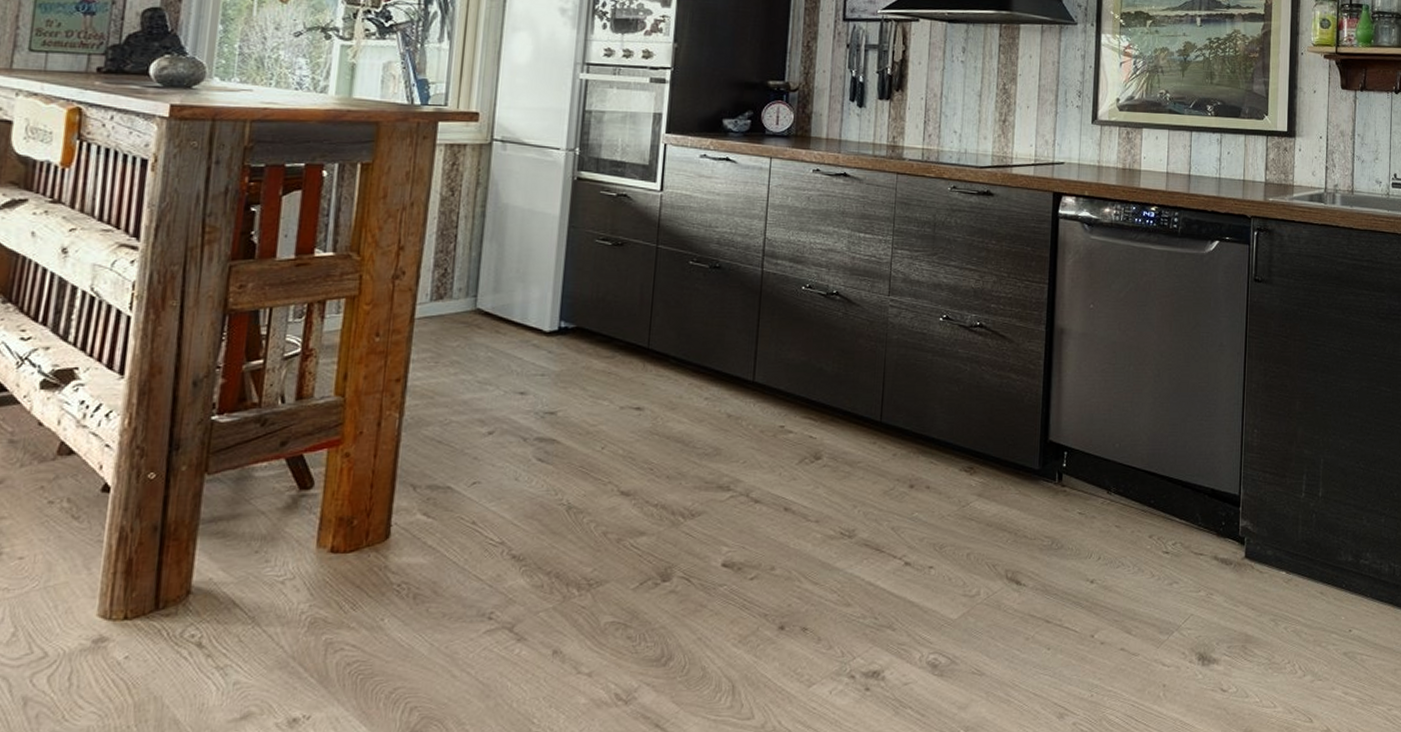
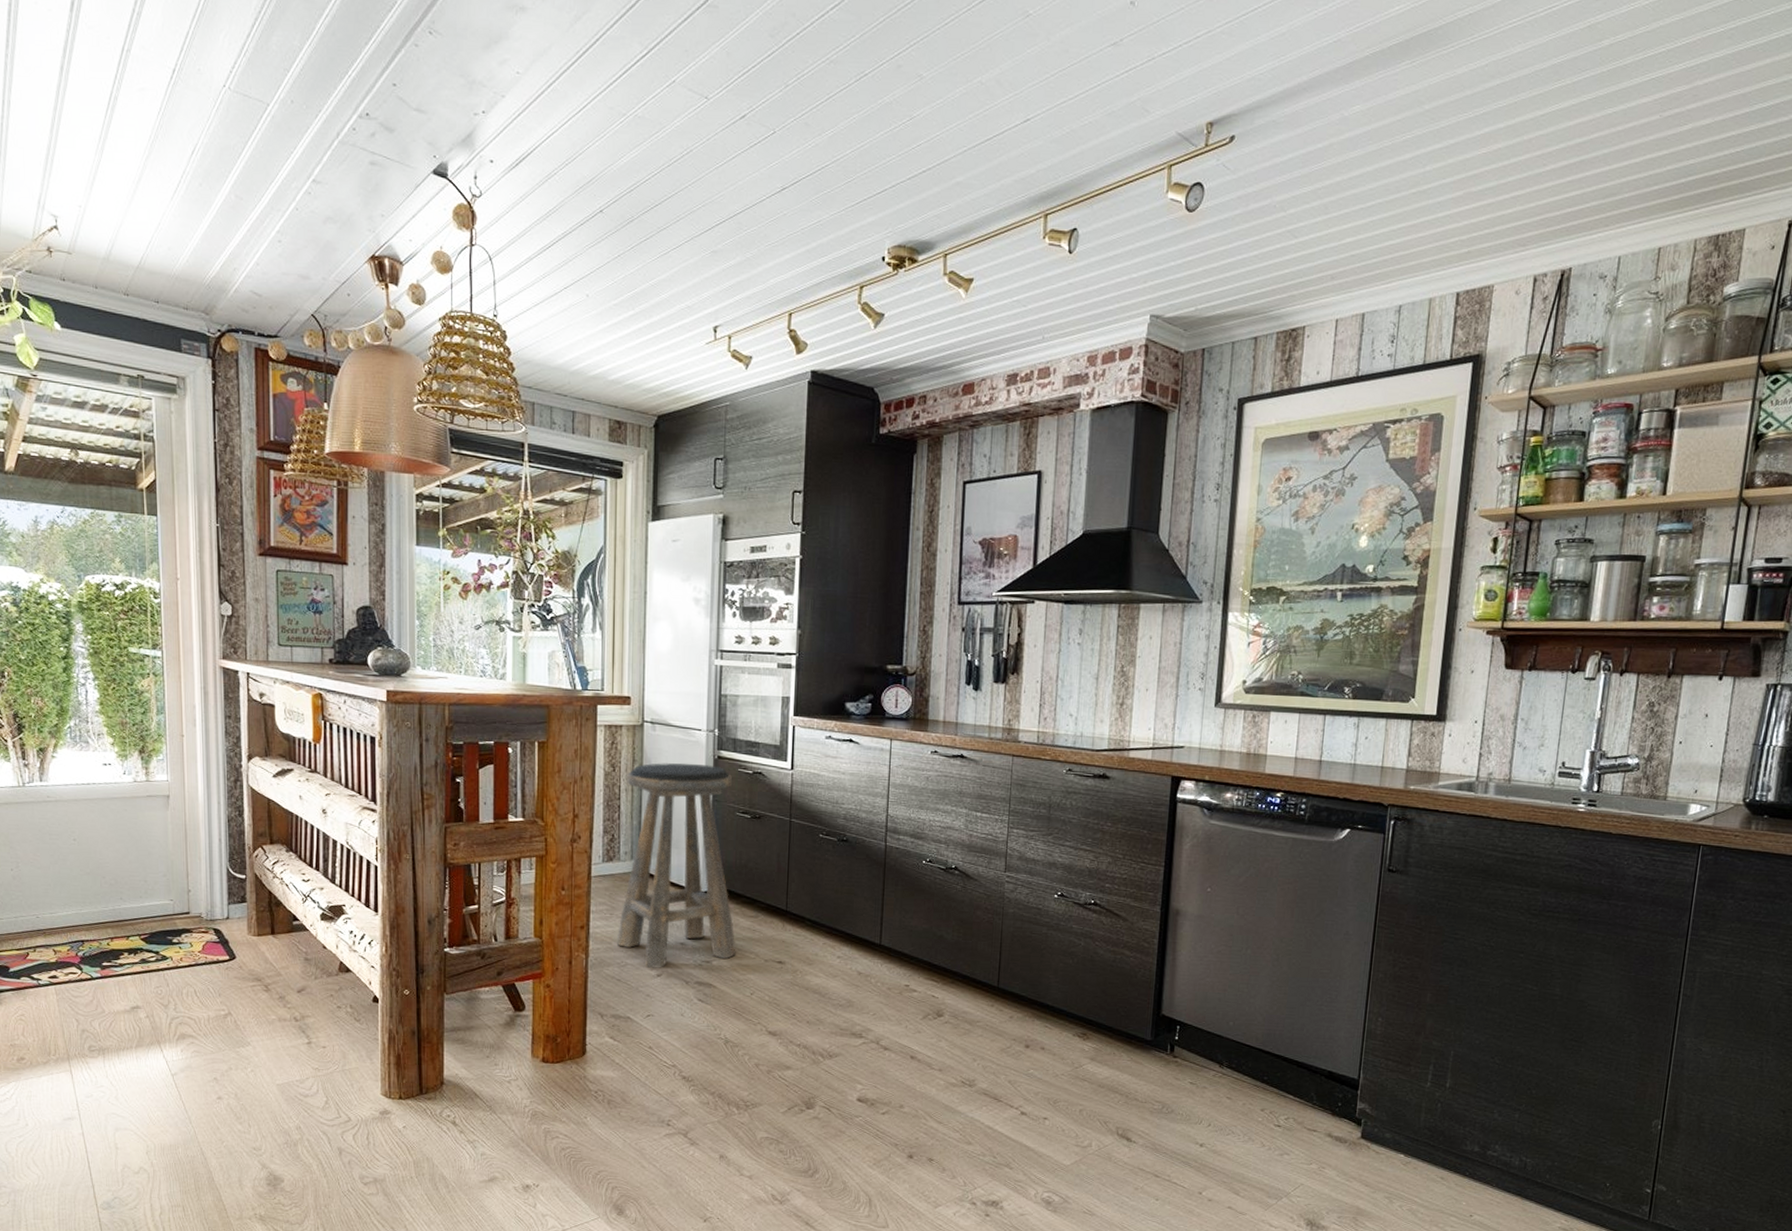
stool: none [440,185,592,425] -> present [616,763,736,968]

